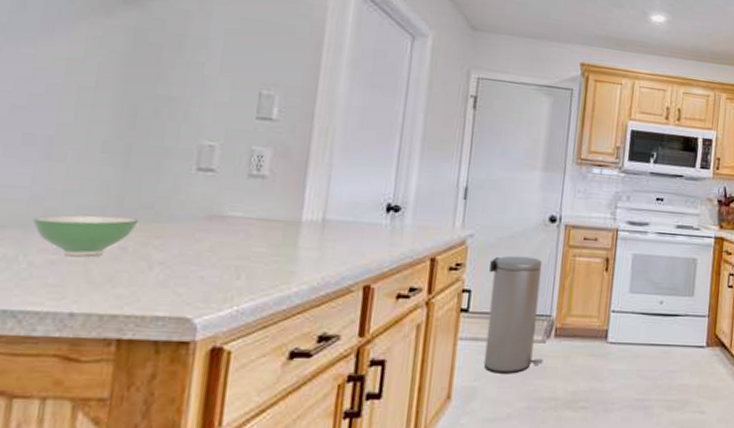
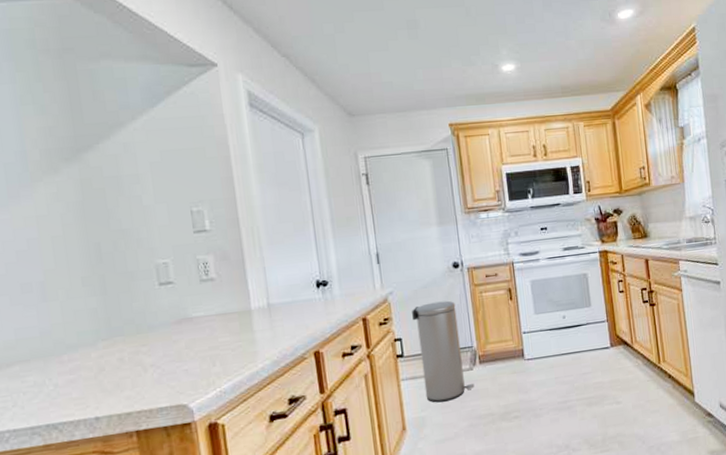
bowl: present [32,214,139,257] -> none [48,333,127,375]

